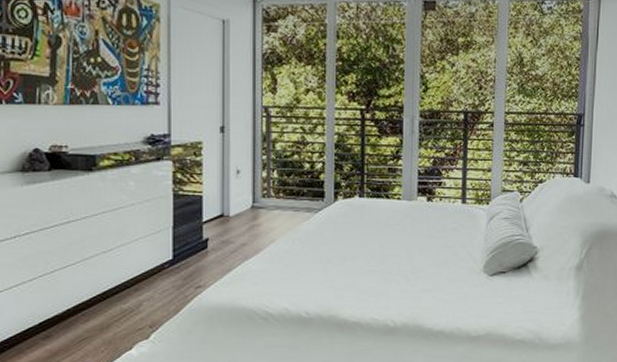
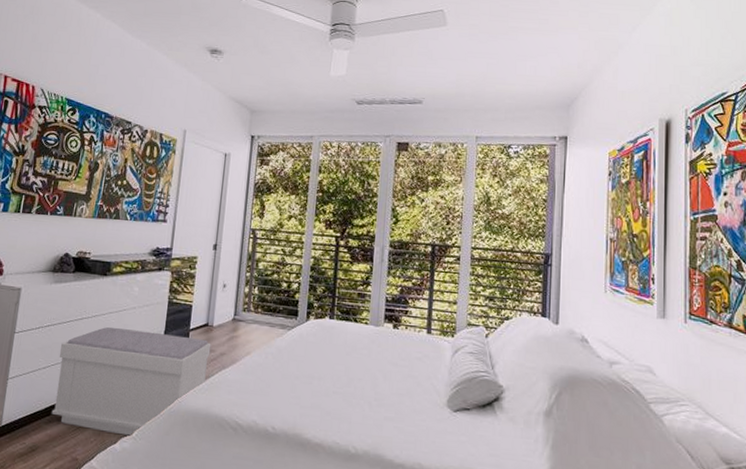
bench: none [46,227,230,340] -> present [51,327,211,436]

